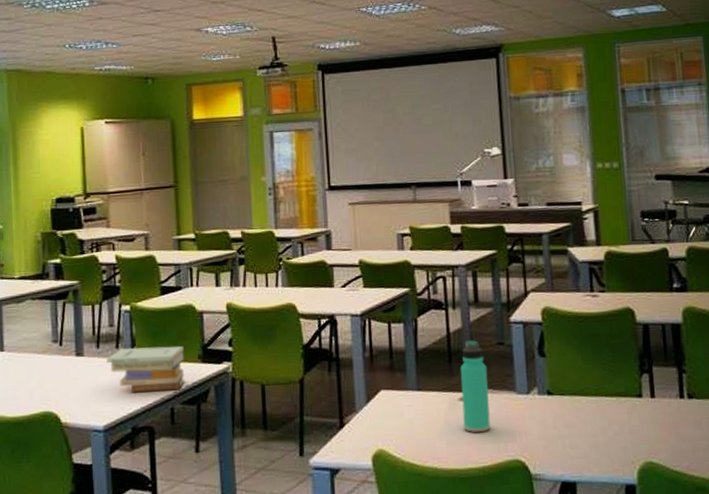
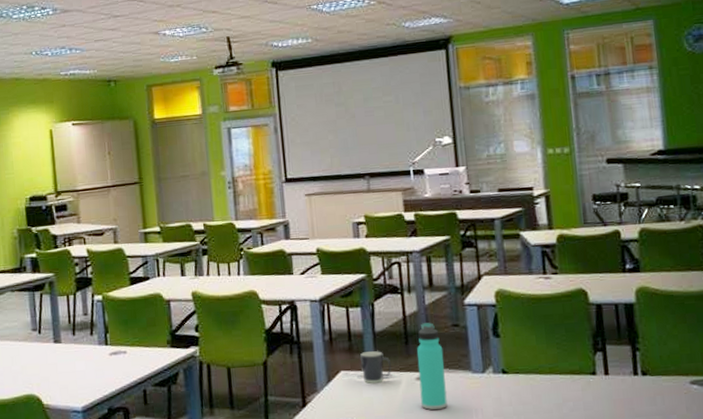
books: present [106,346,186,393] -> none [82,332,155,377]
mug: none [400,369,434,404] -> present [359,350,392,383]

